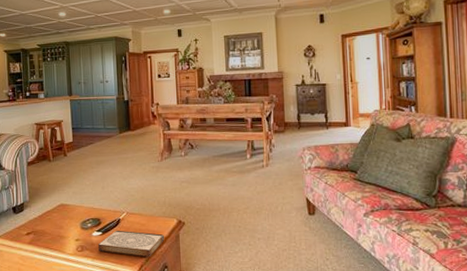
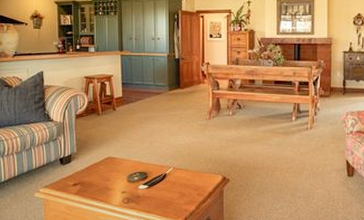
book: present [98,230,165,257] -> none [144,184,209,211]

